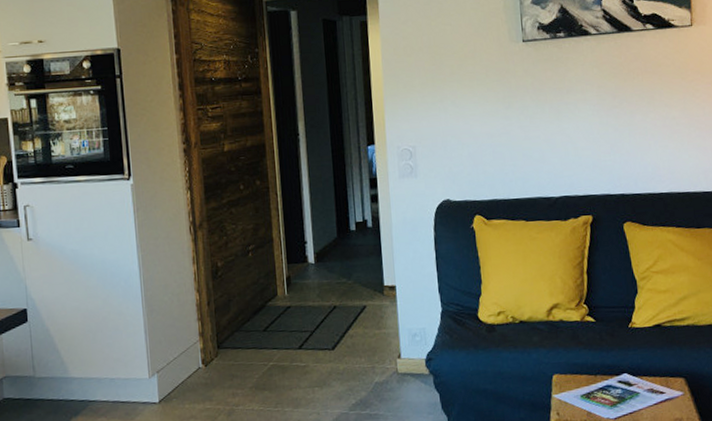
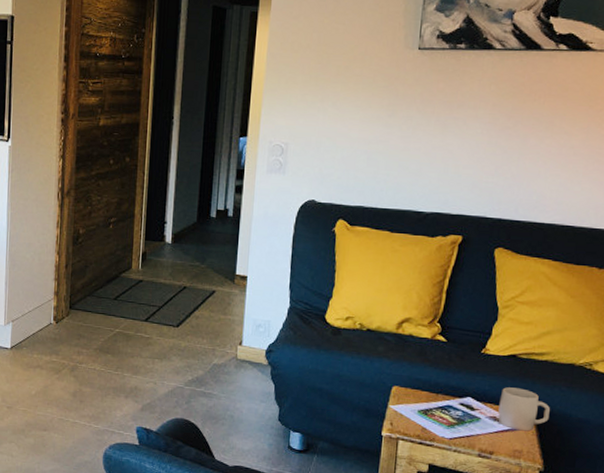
mug: none [653,356,700,399] -> present [497,387,550,432]

